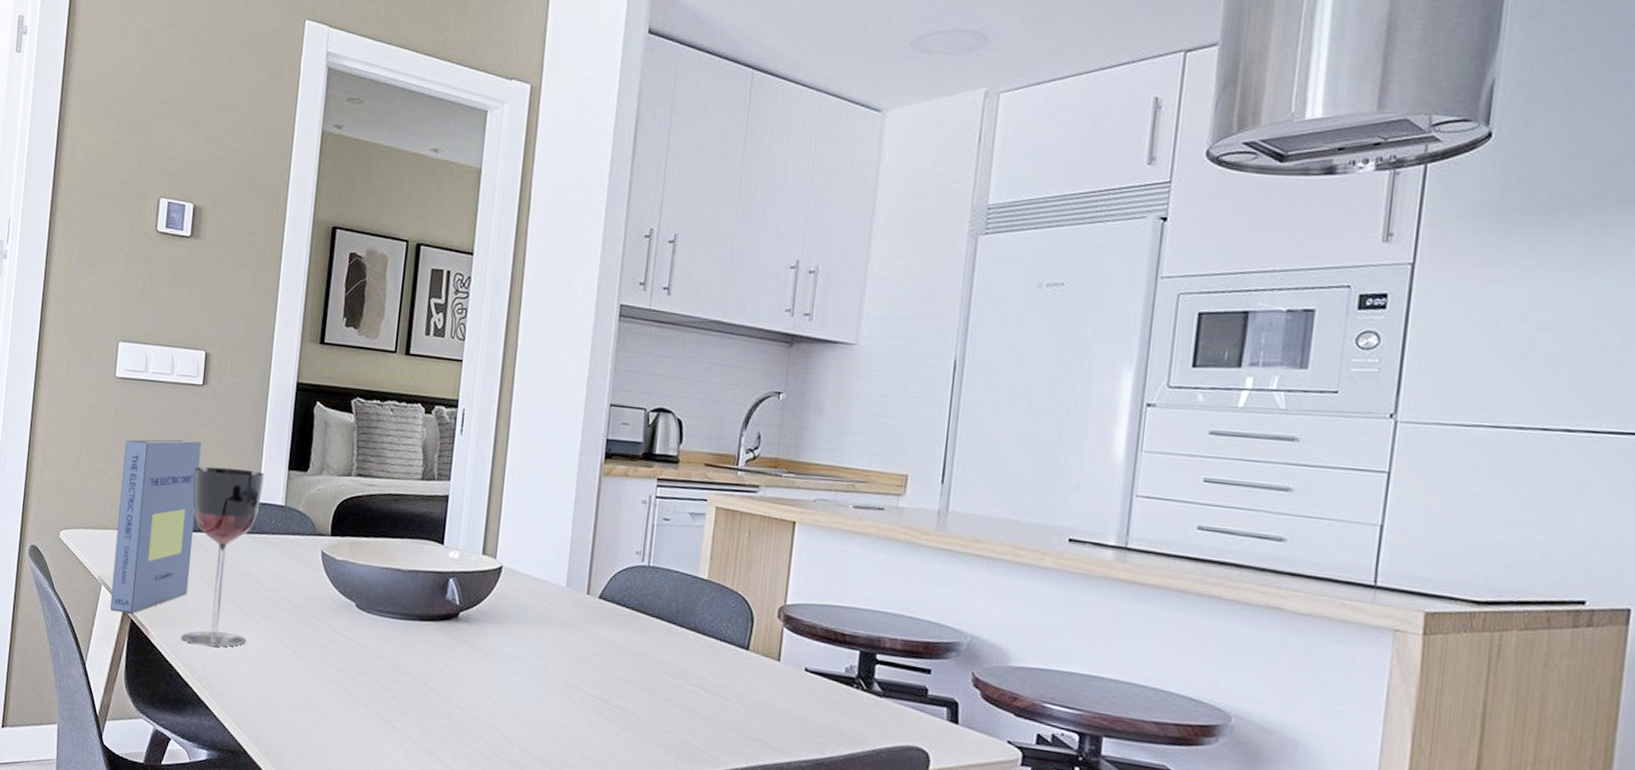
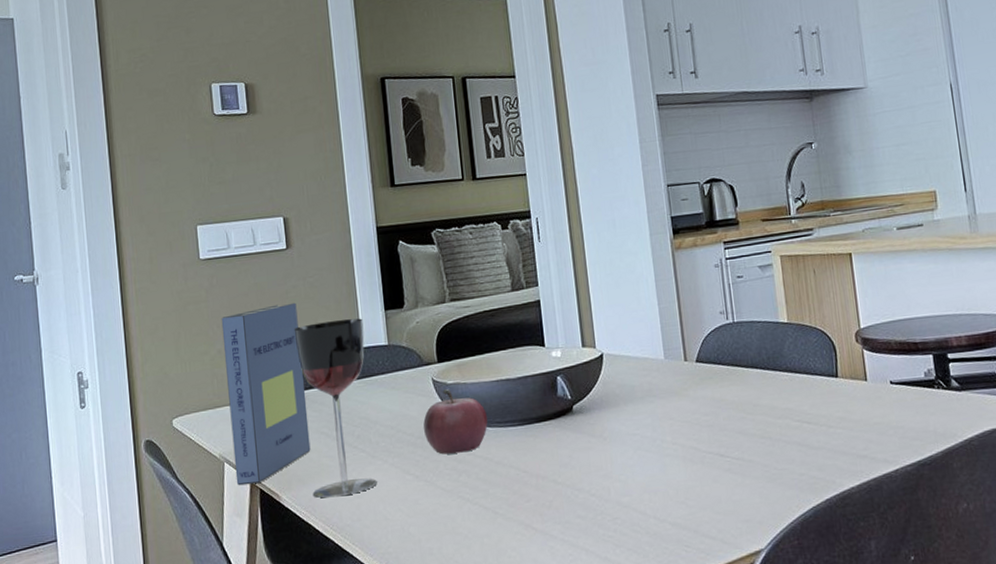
fruit: none [302,565,370,633] -> present [423,389,488,455]

